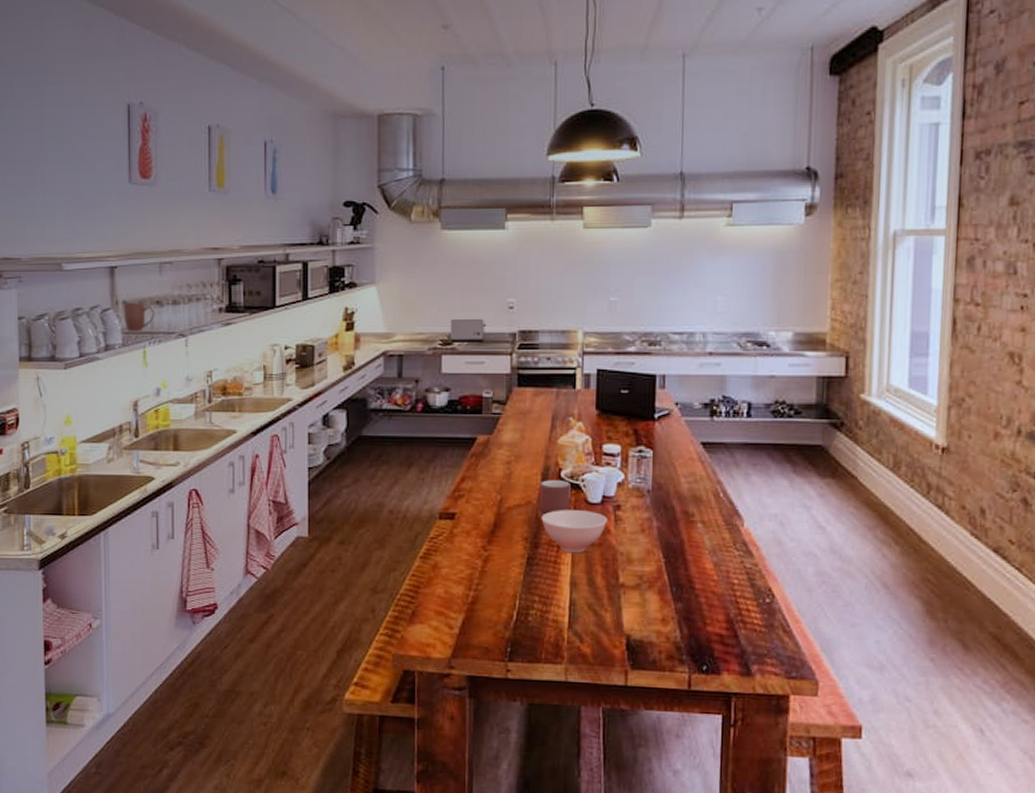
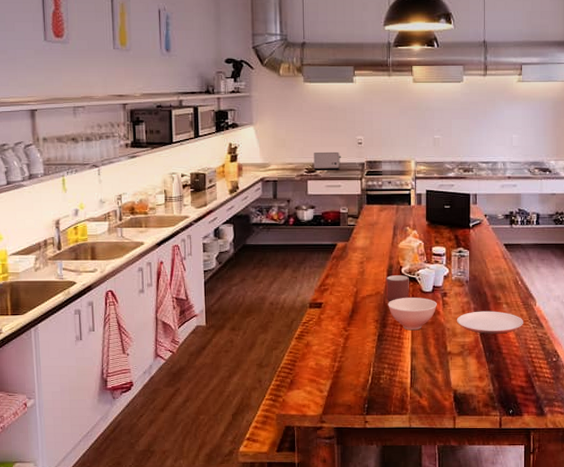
mug: present [123,302,155,332] -> none [43,139,71,163]
plate: none [632,531,725,563] -> present [456,311,523,334]

